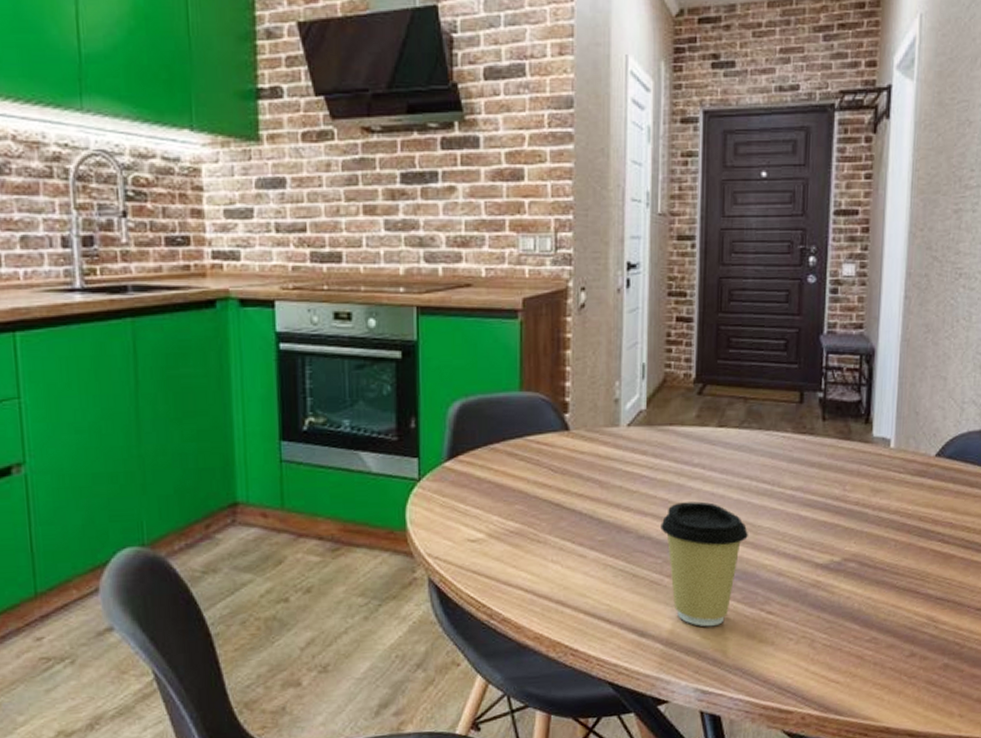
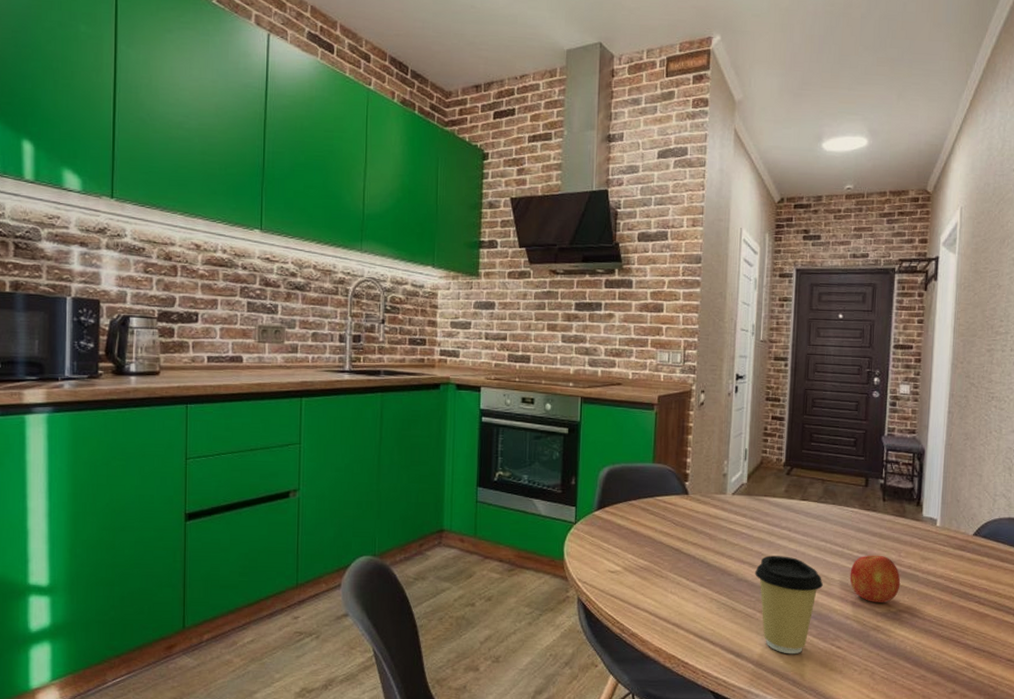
fruit: none [782,491,846,552] -> present [849,555,901,603]

